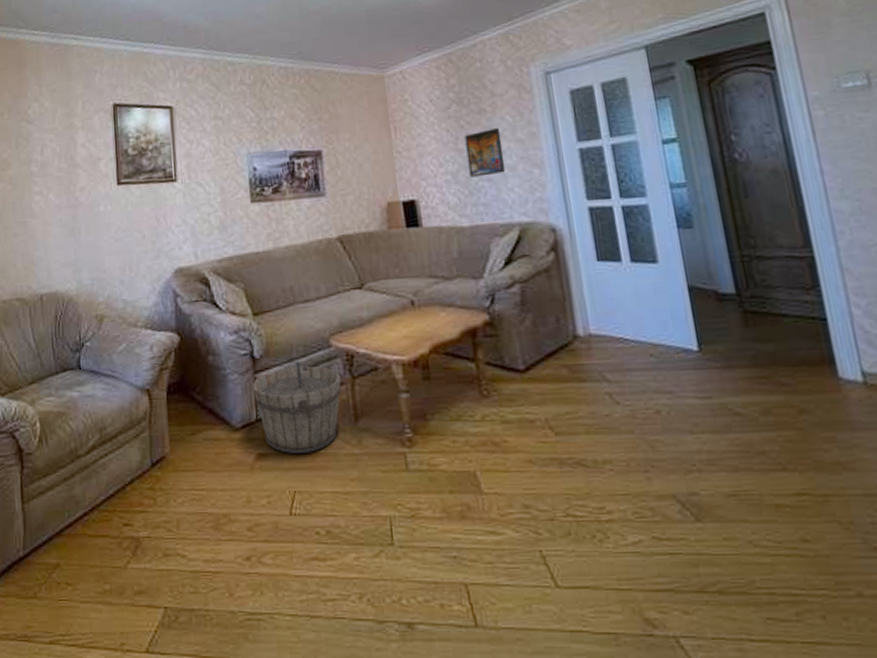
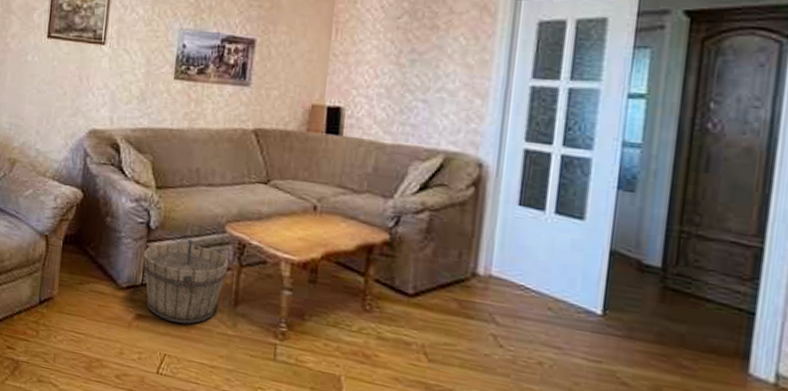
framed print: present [464,128,506,178] -> none [404,48,450,97]

